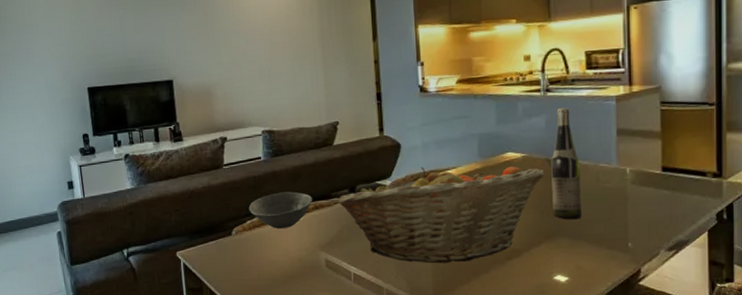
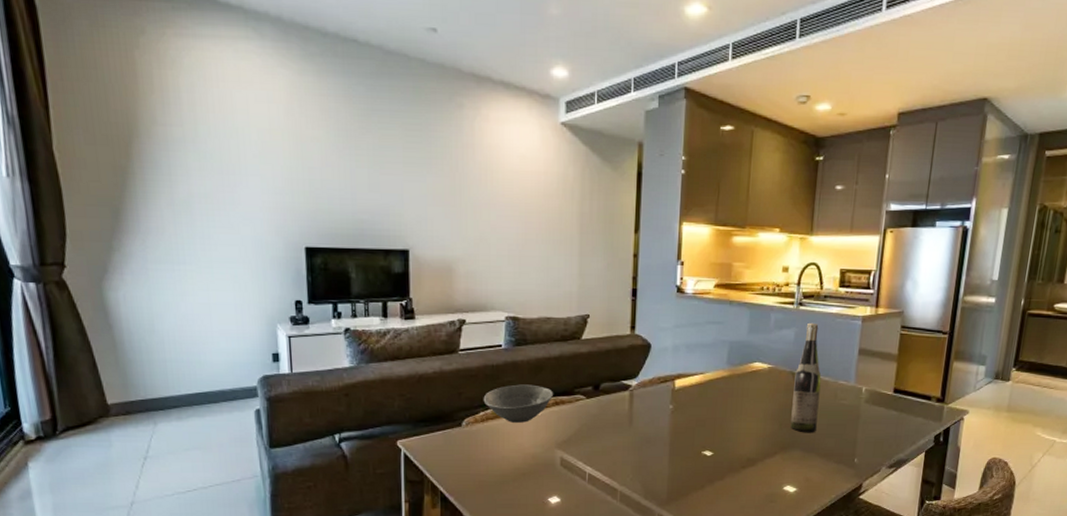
fruit basket: present [336,166,545,264] -> none [578,370,788,468]

